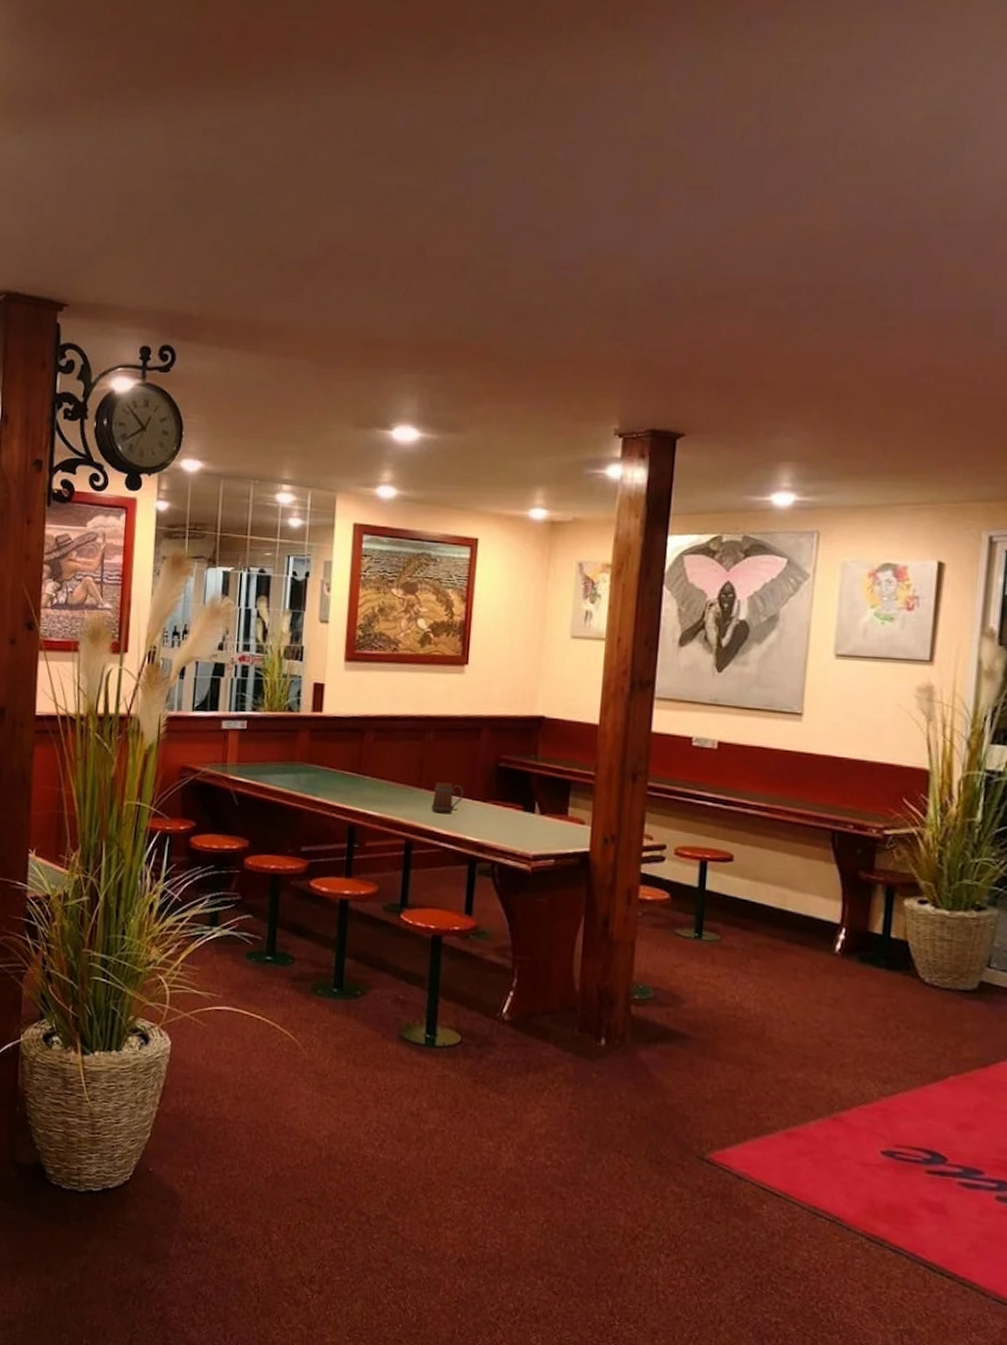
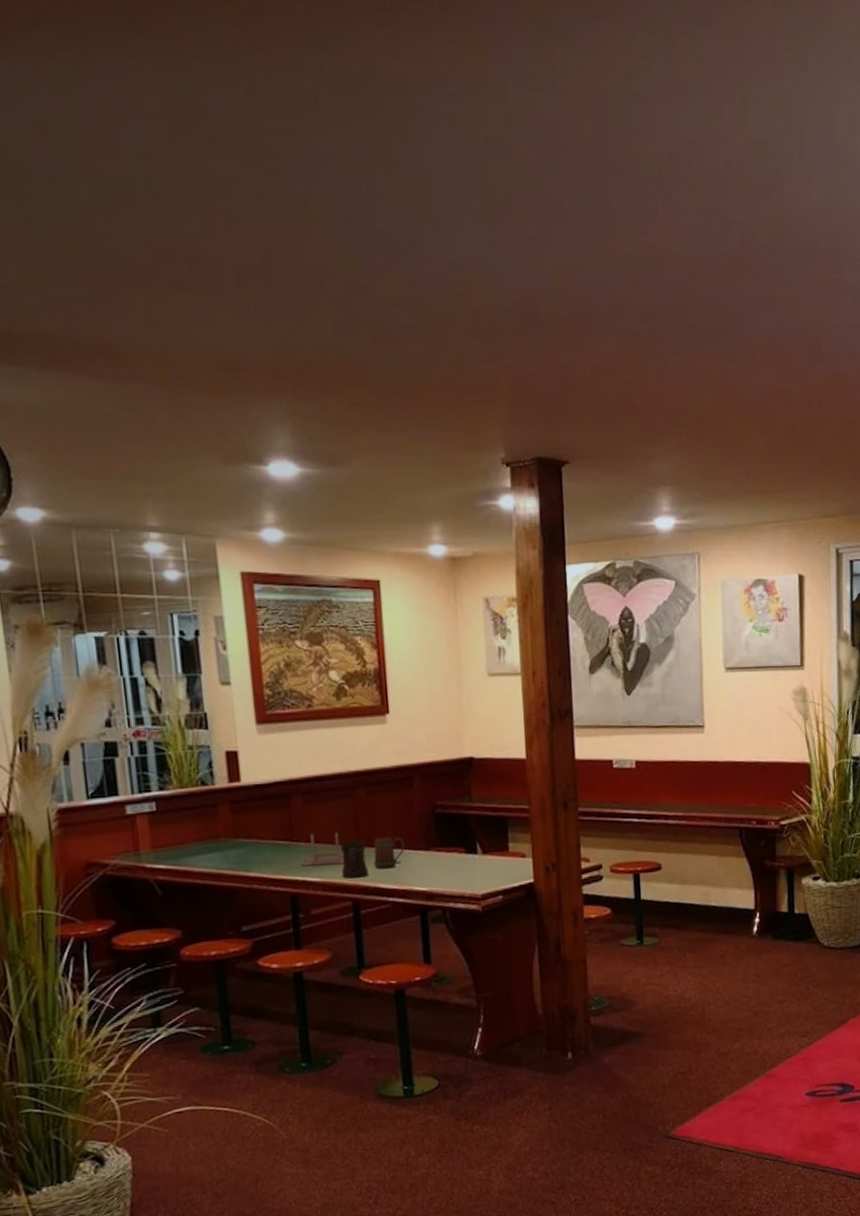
napkin holder: none [364,769,404,802] -> present [302,832,344,867]
beer mug: none [400,781,427,819] -> present [339,840,368,879]

